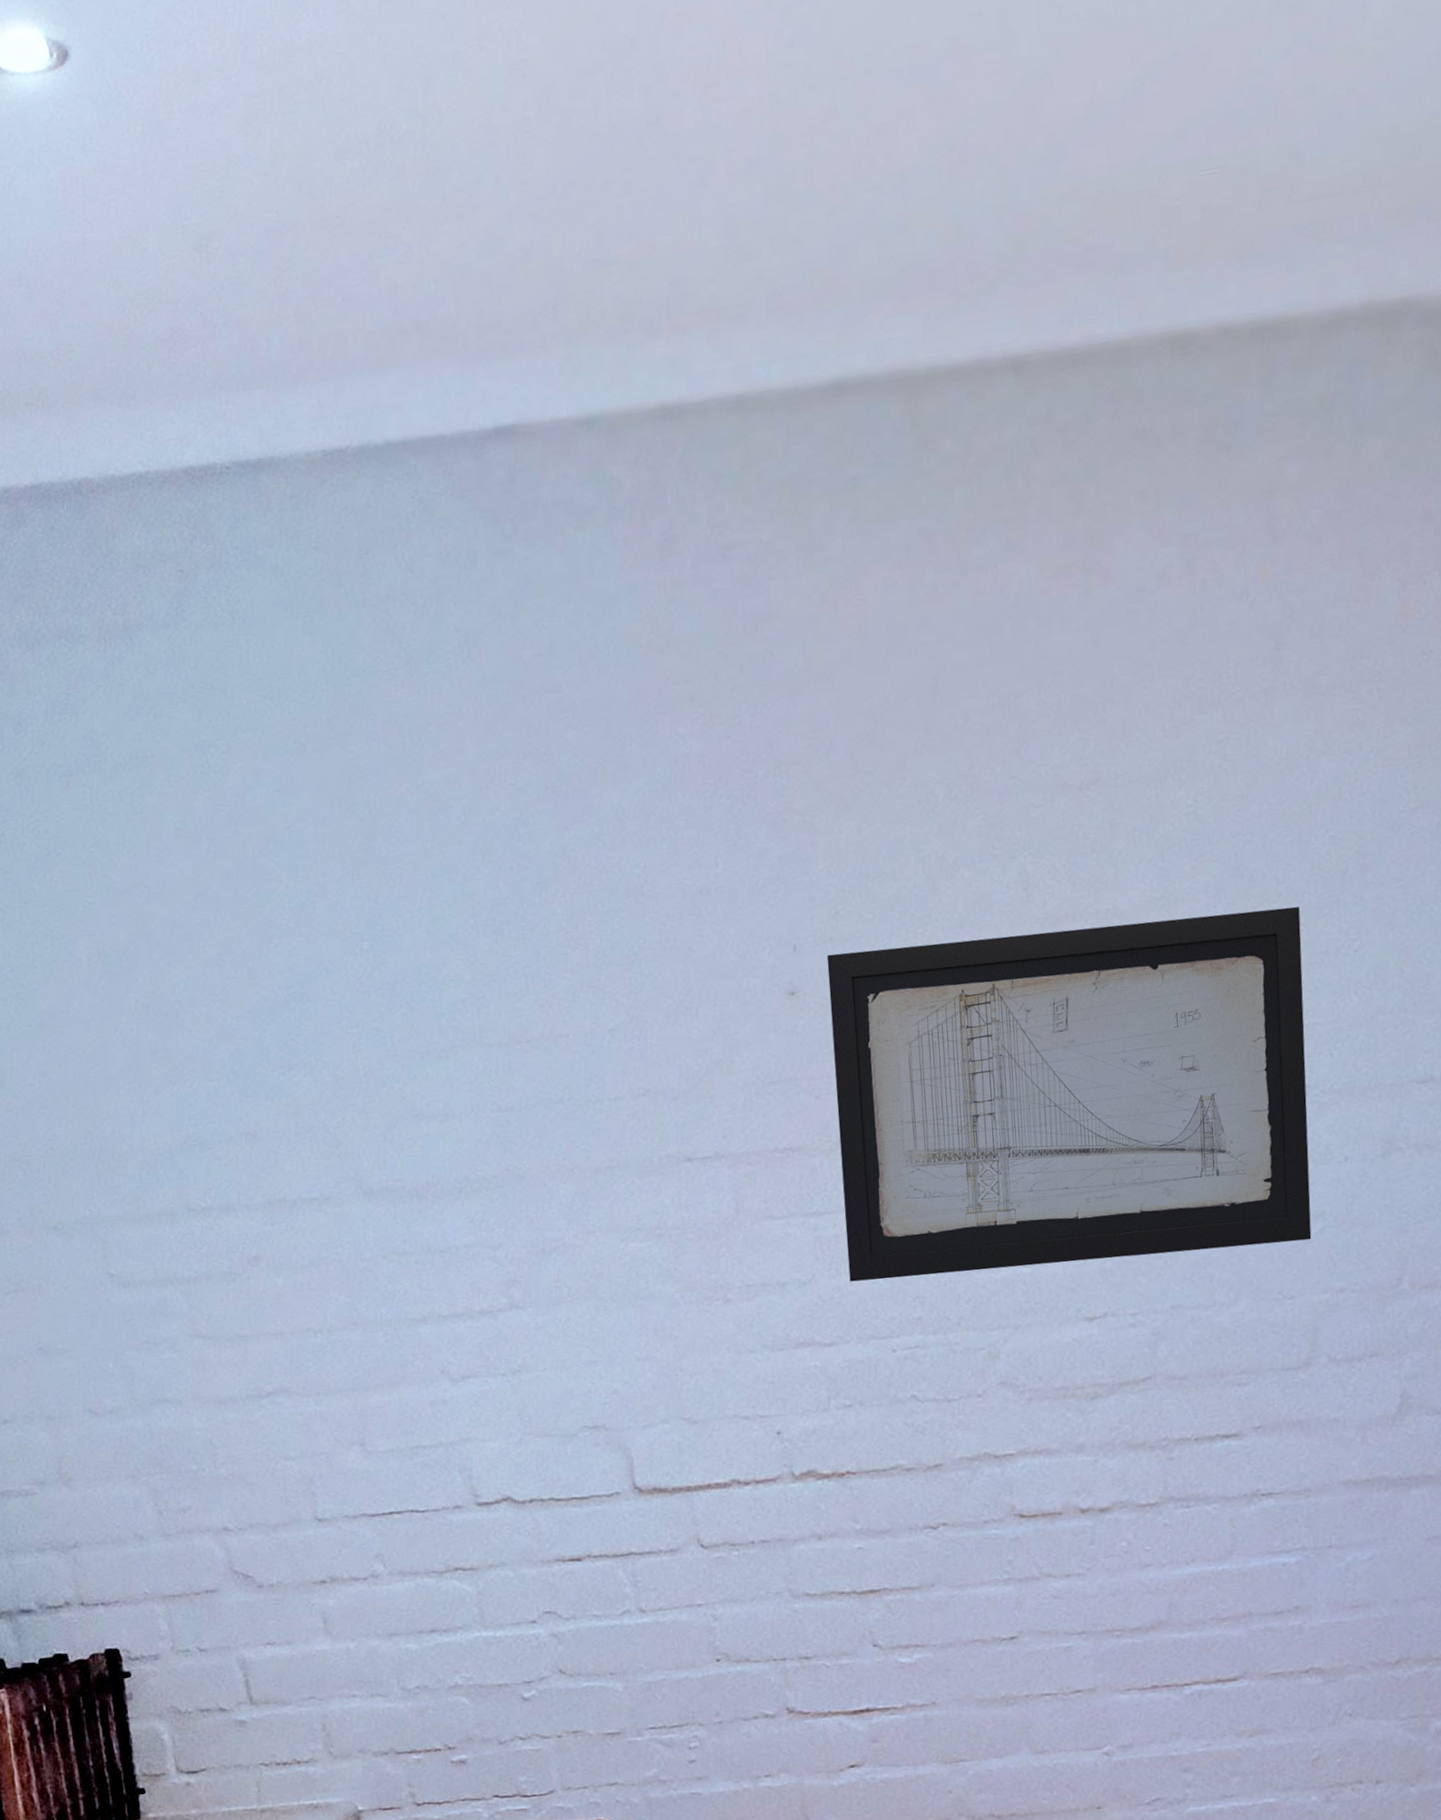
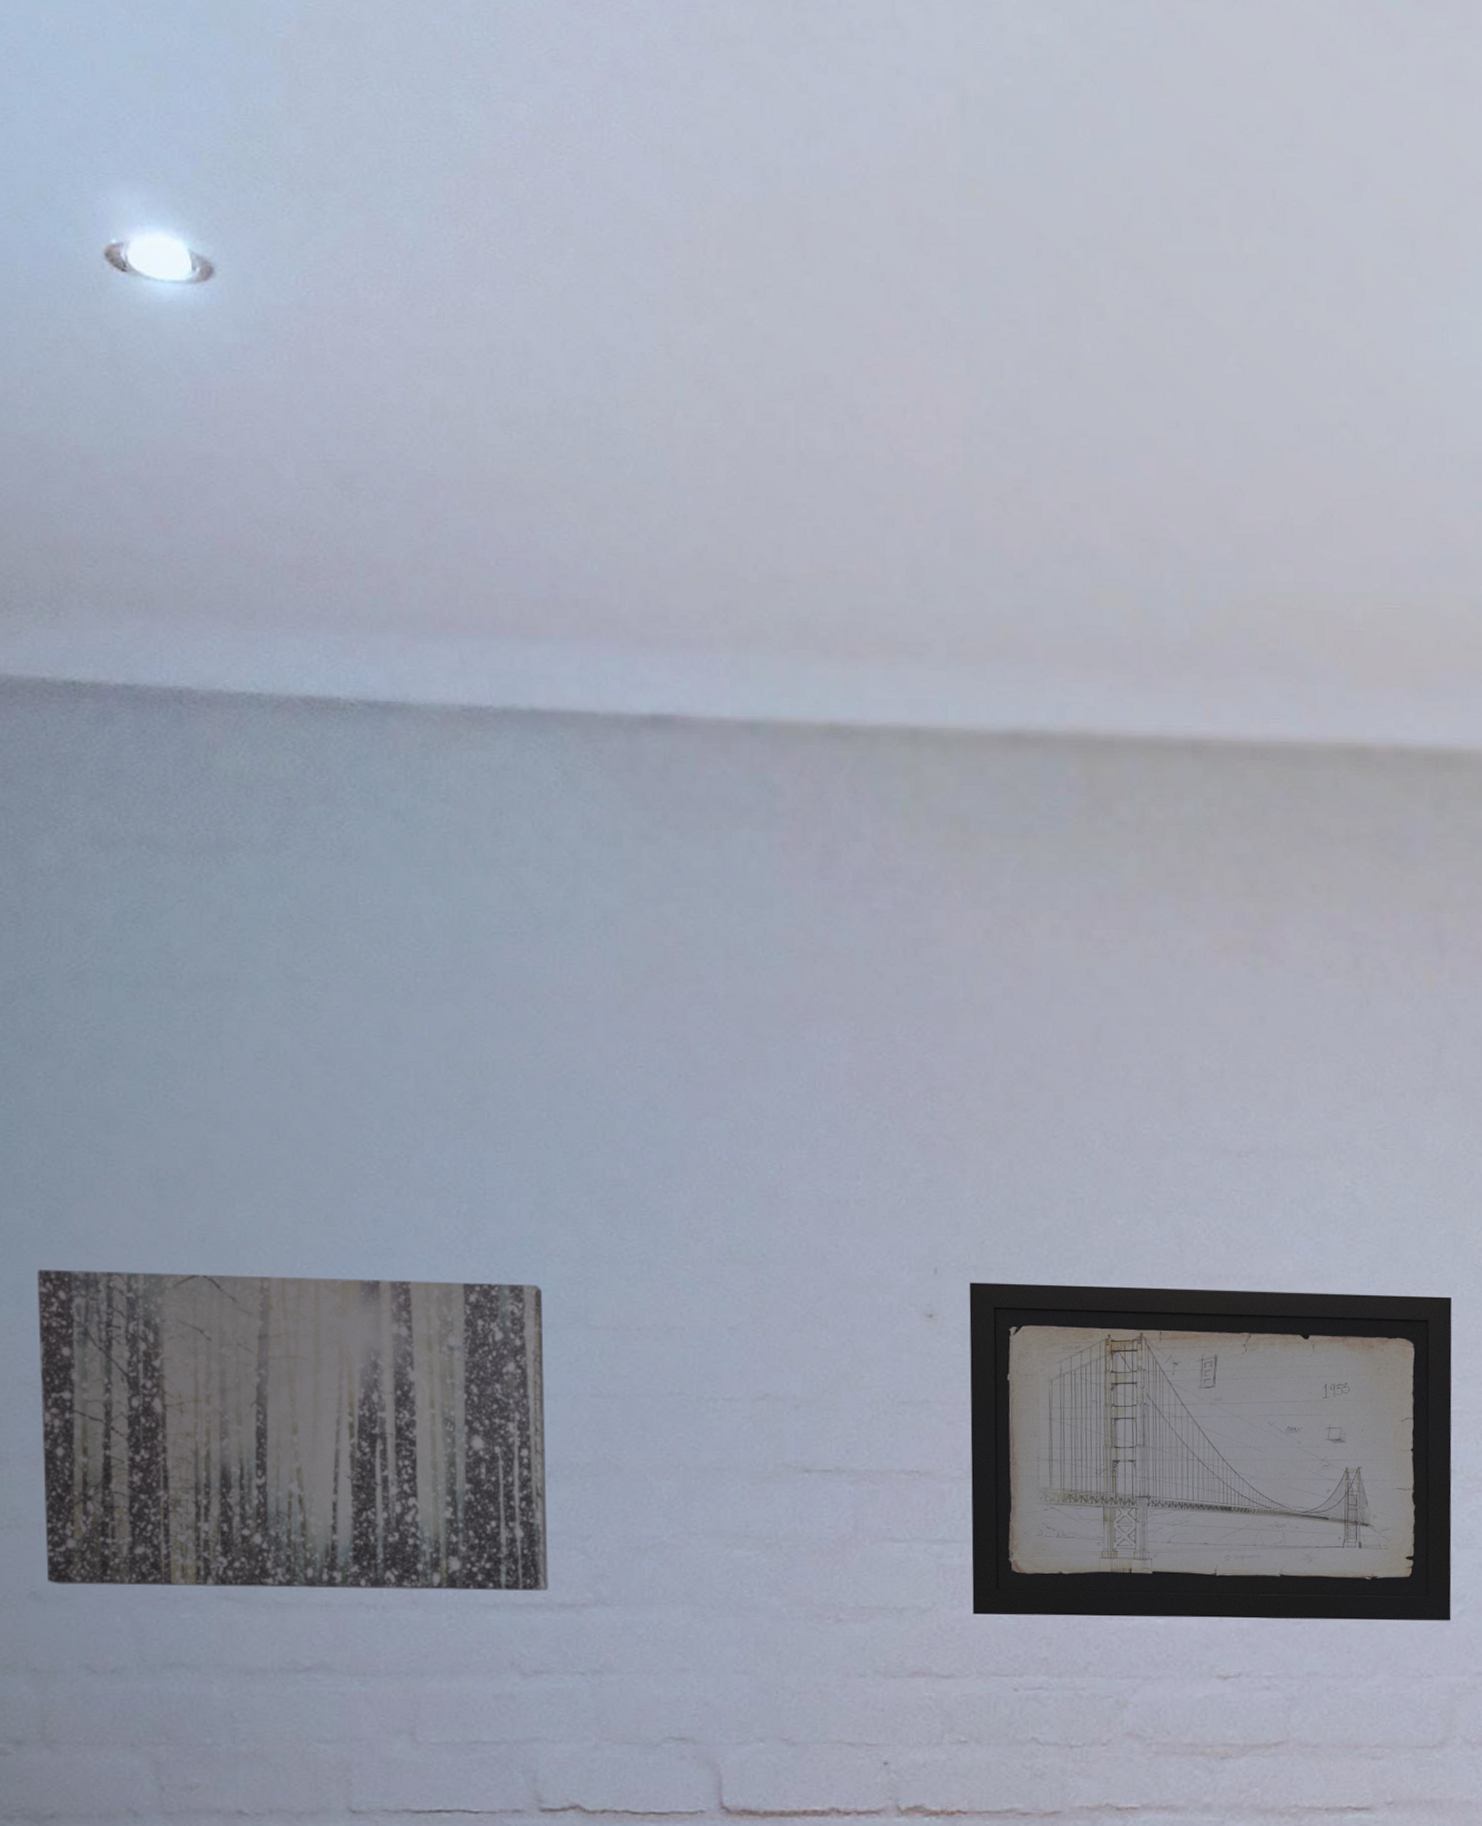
wall art: none [14,1010,468,1339] -> present [37,1269,548,1591]

